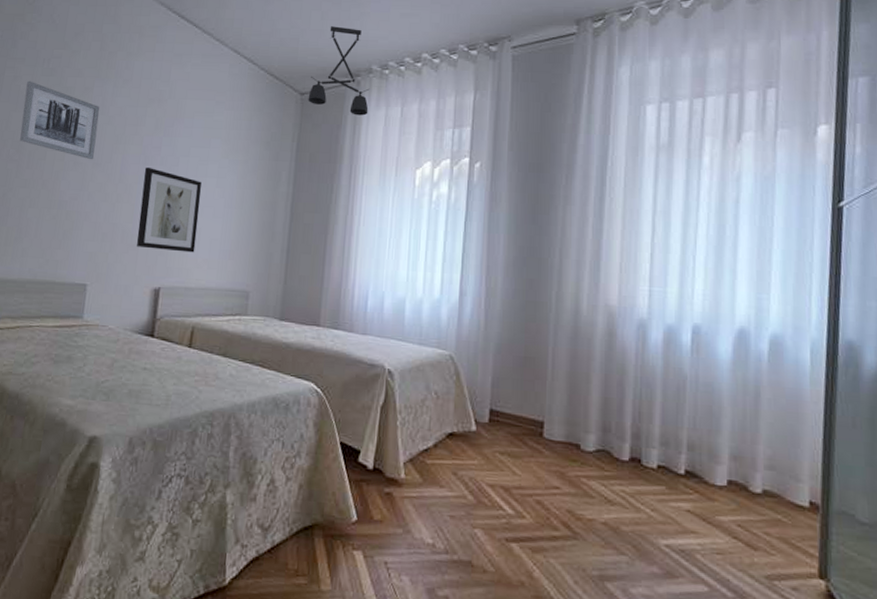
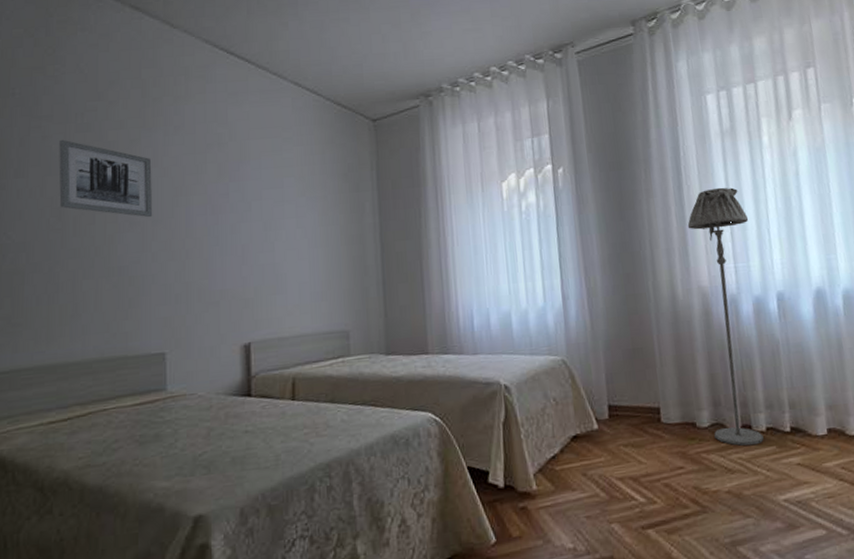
wall art: present [136,167,202,253] -> none [213,217,283,304]
ceiling light fixture: present [308,26,370,116] -> none [381,48,445,136]
floor lamp: none [599,204,673,481] -> present [687,187,764,446]

